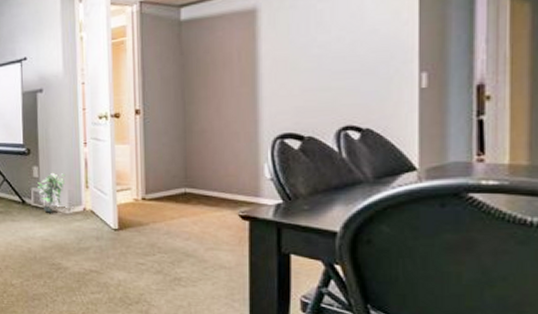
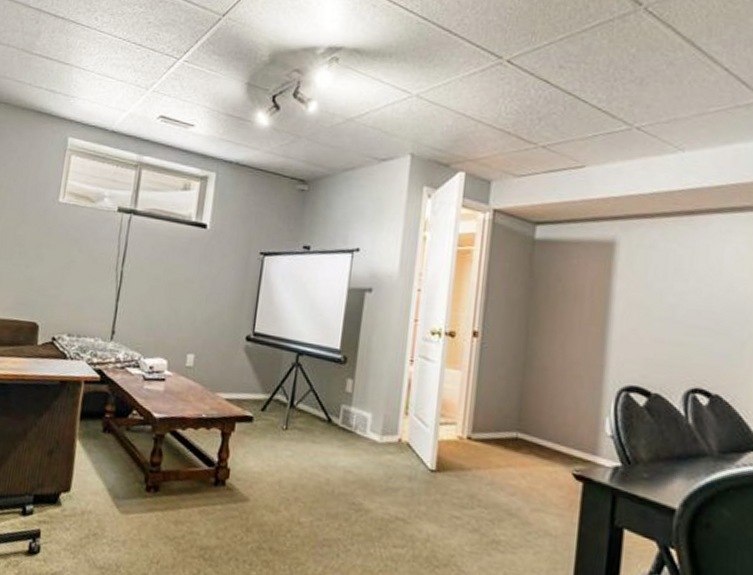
potted plant: present [36,172,66,213] -> none [347,389,384,439]

